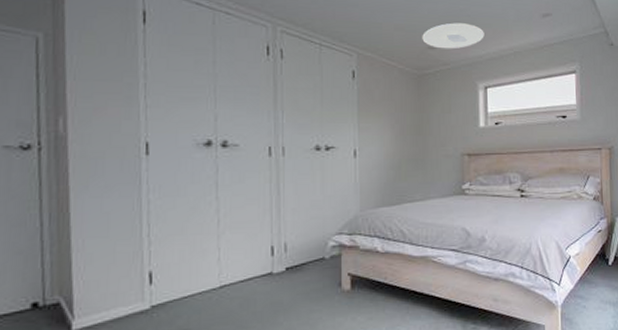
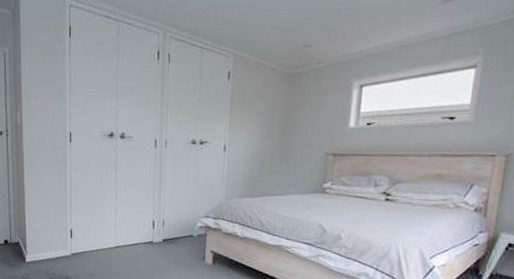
ceiling light: present [422,23,484,49] -> none [298,17,368,46]

